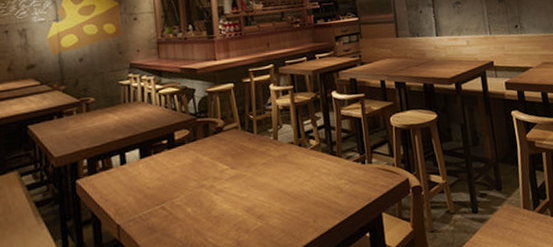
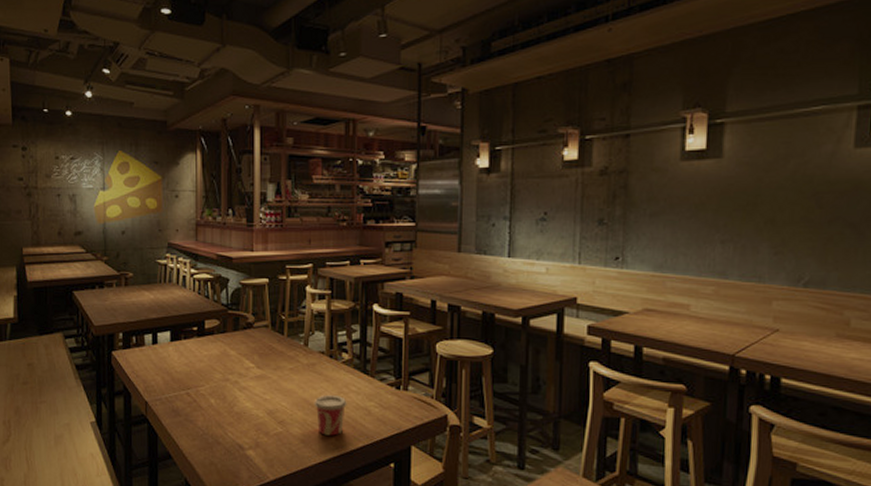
cup: none [289,179,320,220] -> present [313,394,347,436]

